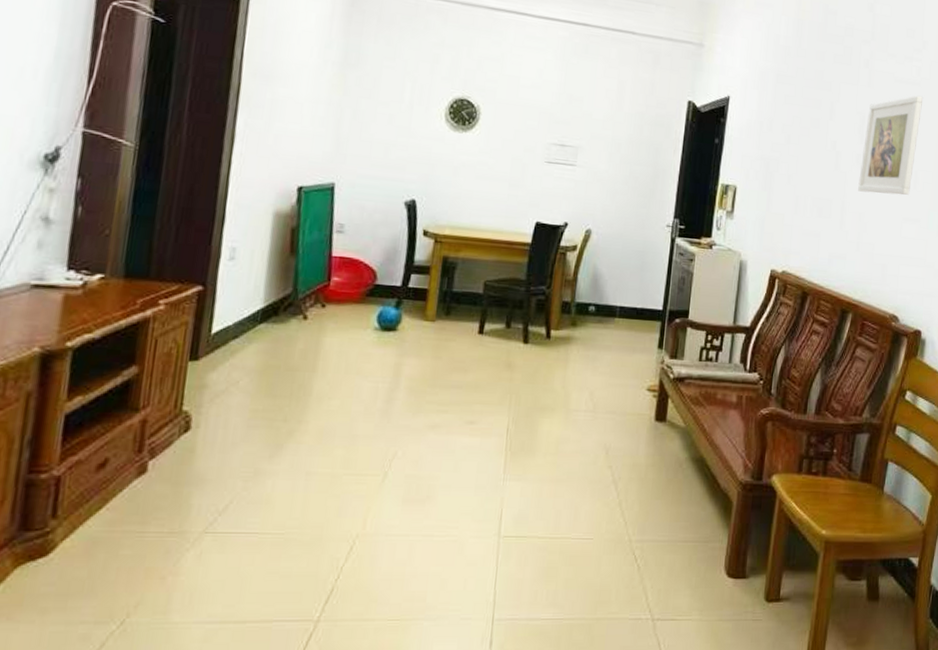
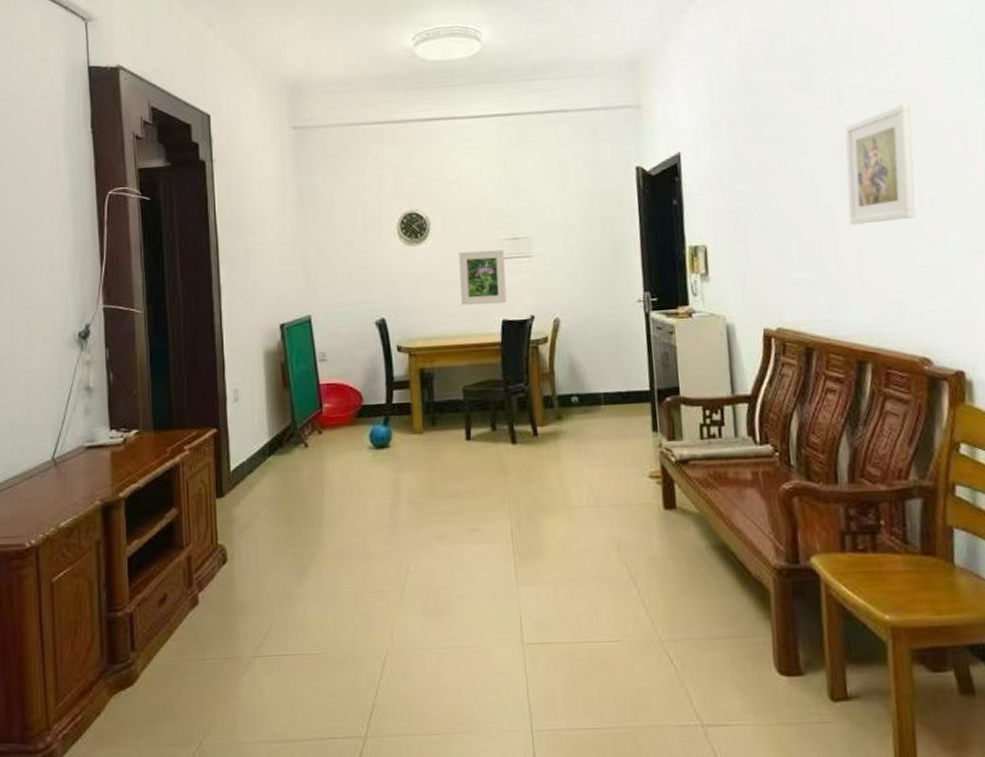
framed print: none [498,147,551,206] -> present [458,250,507,306]

